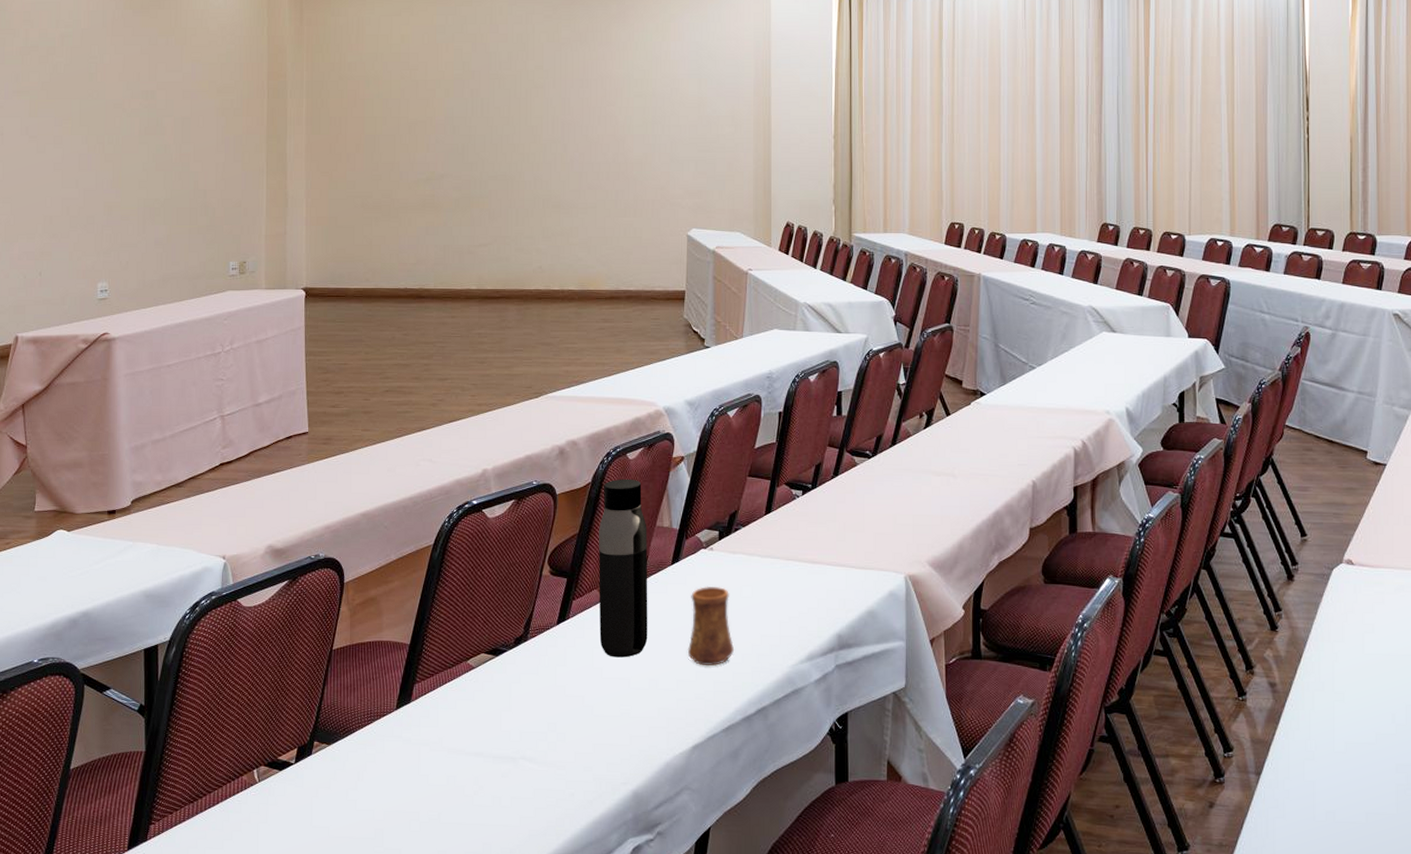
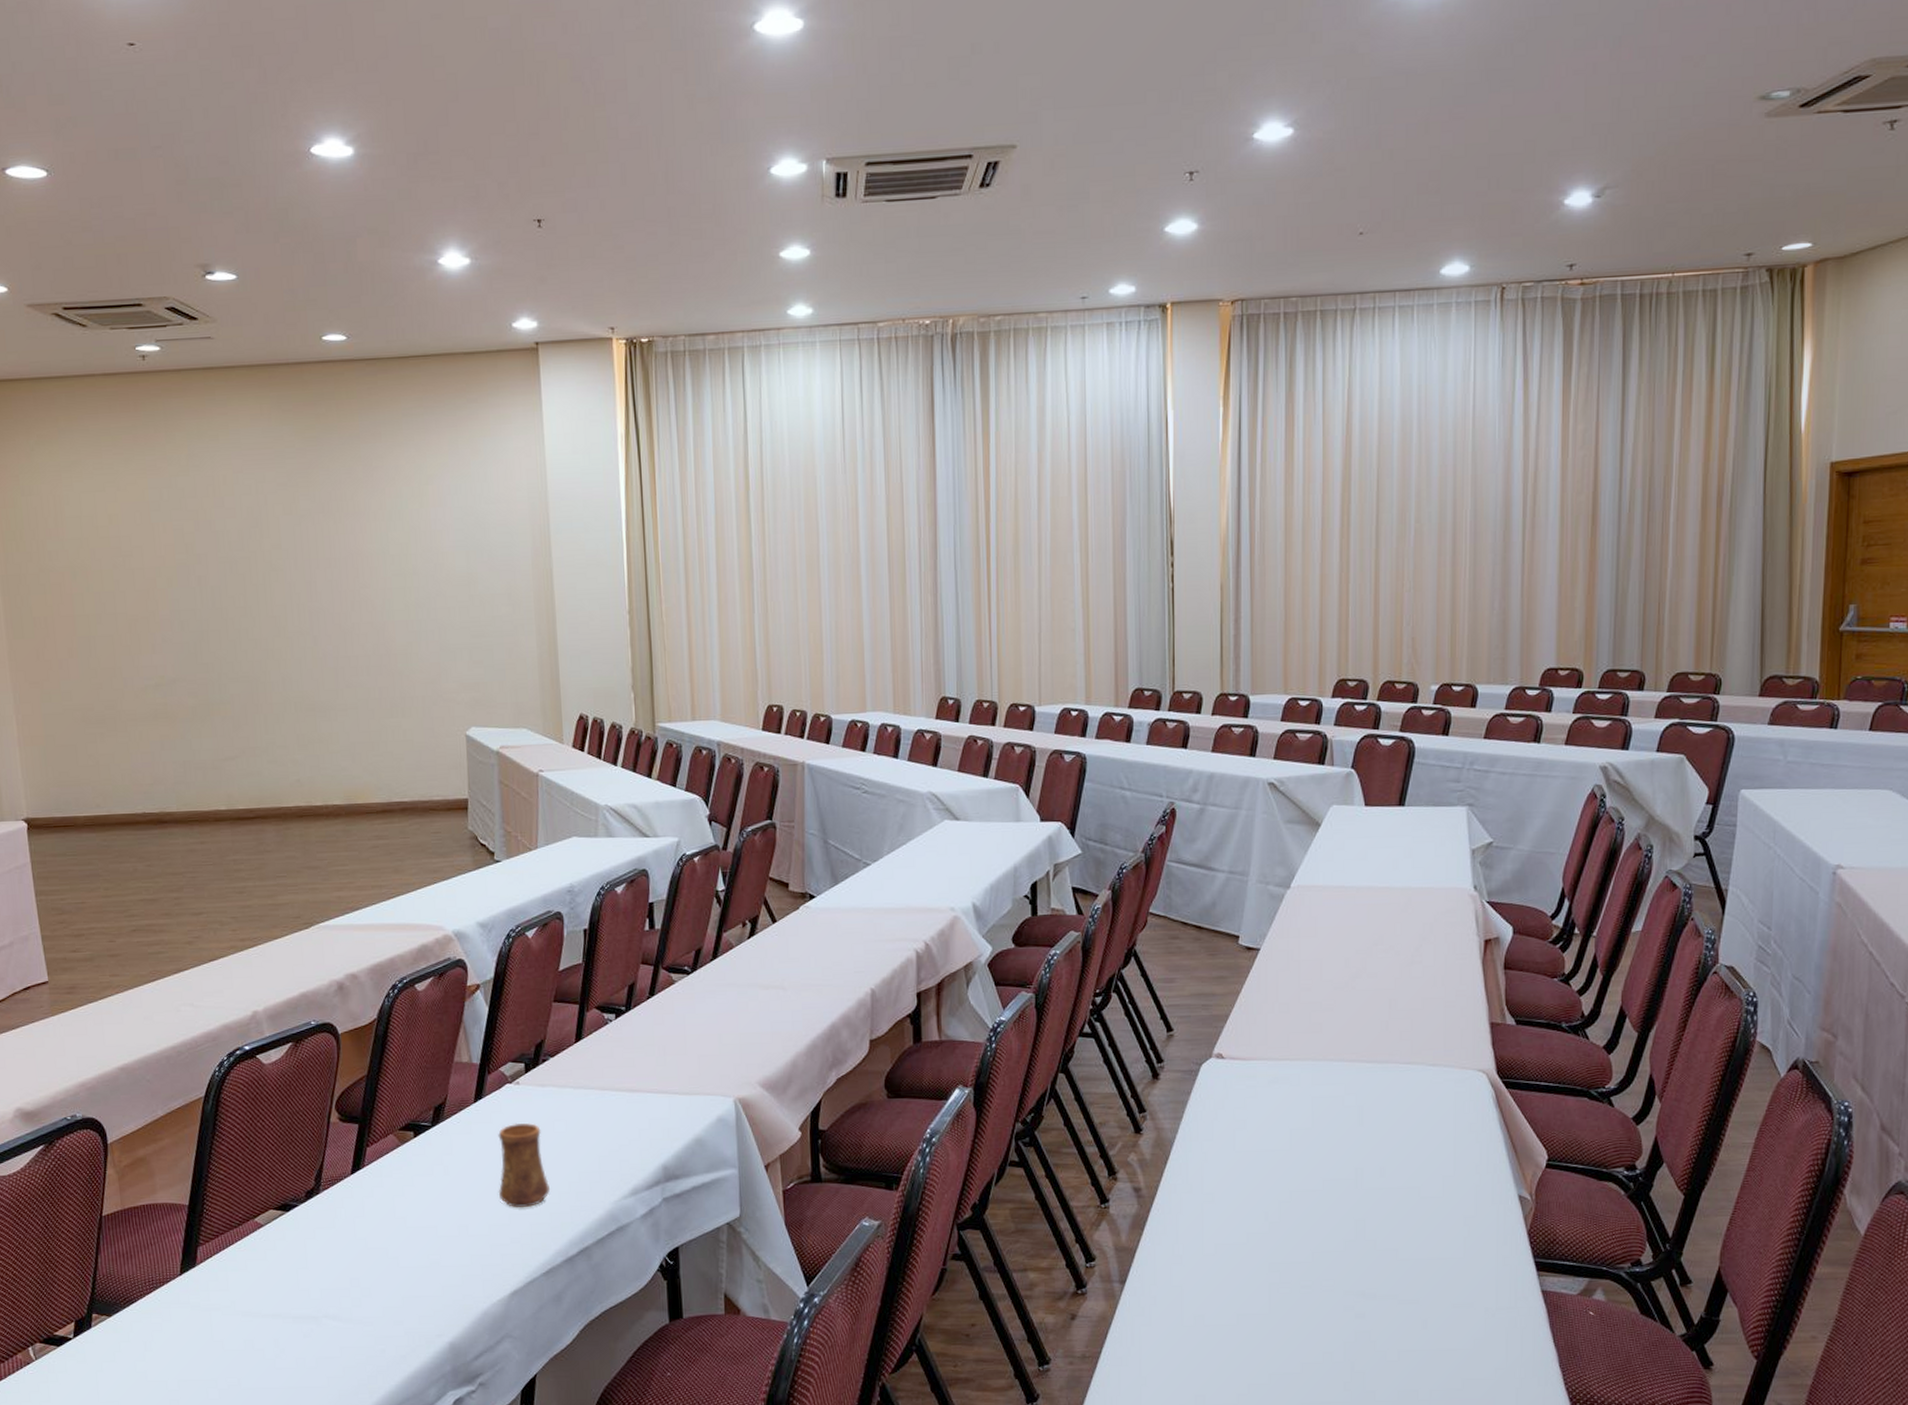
water bottle: present [599,478,648,658] -> none [390,1012,454,1205]

